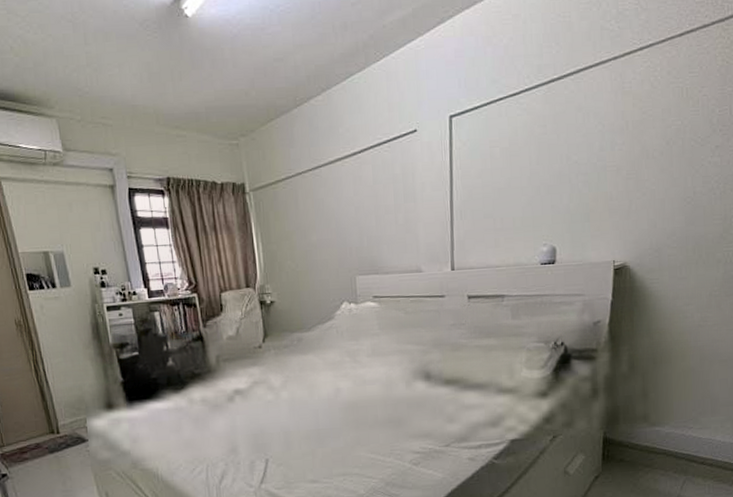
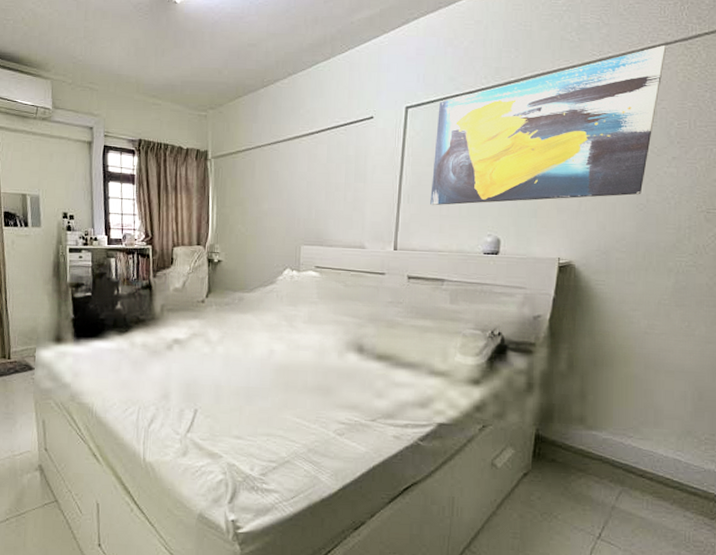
wall art: none [483,28,704,220] -> present [430,46,666,206]

